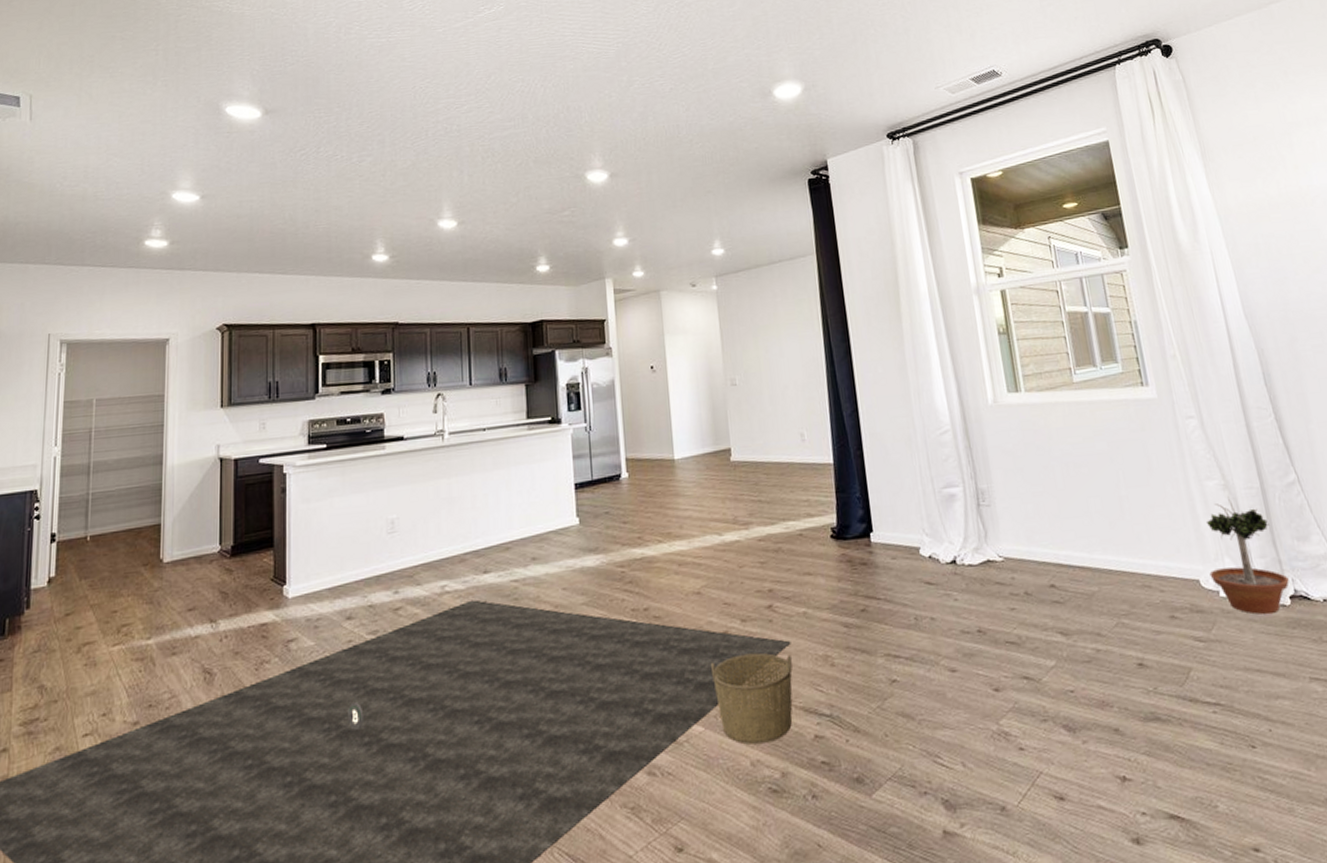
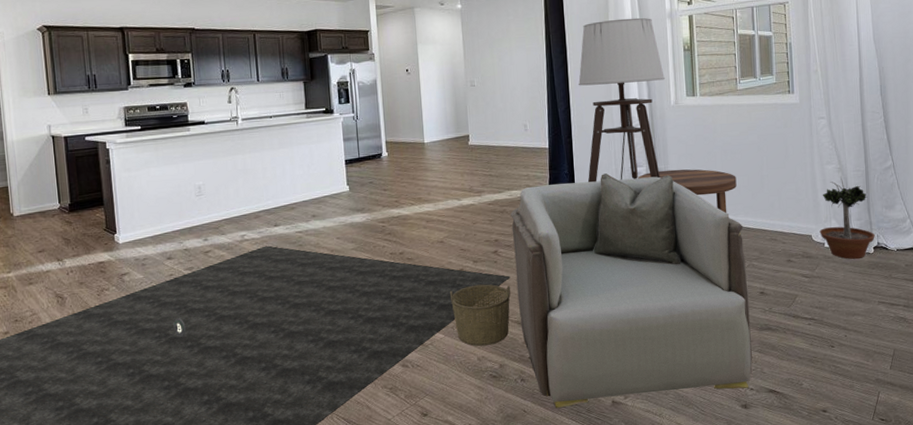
armchair: none [788,496,1141,842] -> present [511,173,752,409]
floor lamp: none [867,294,983,510] -> present [578,17,666,183]
side table: none [953,489,1087,550] -> present [638,169,737,214]

